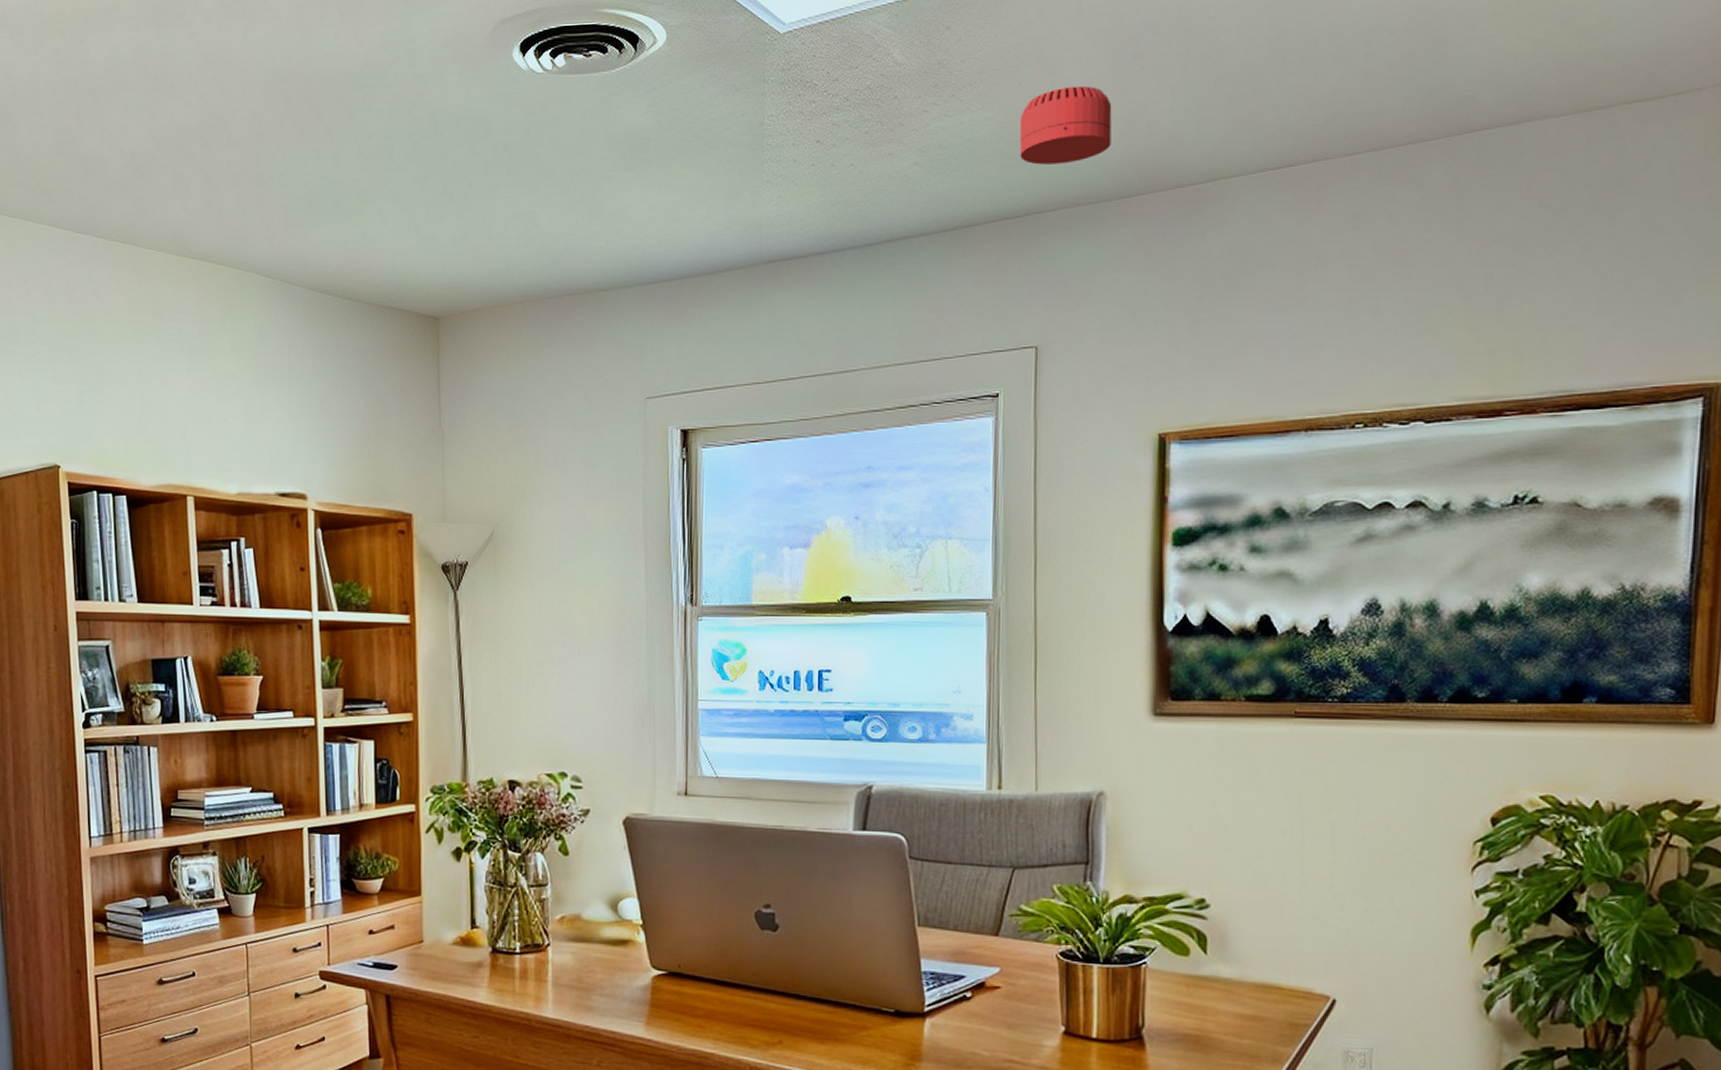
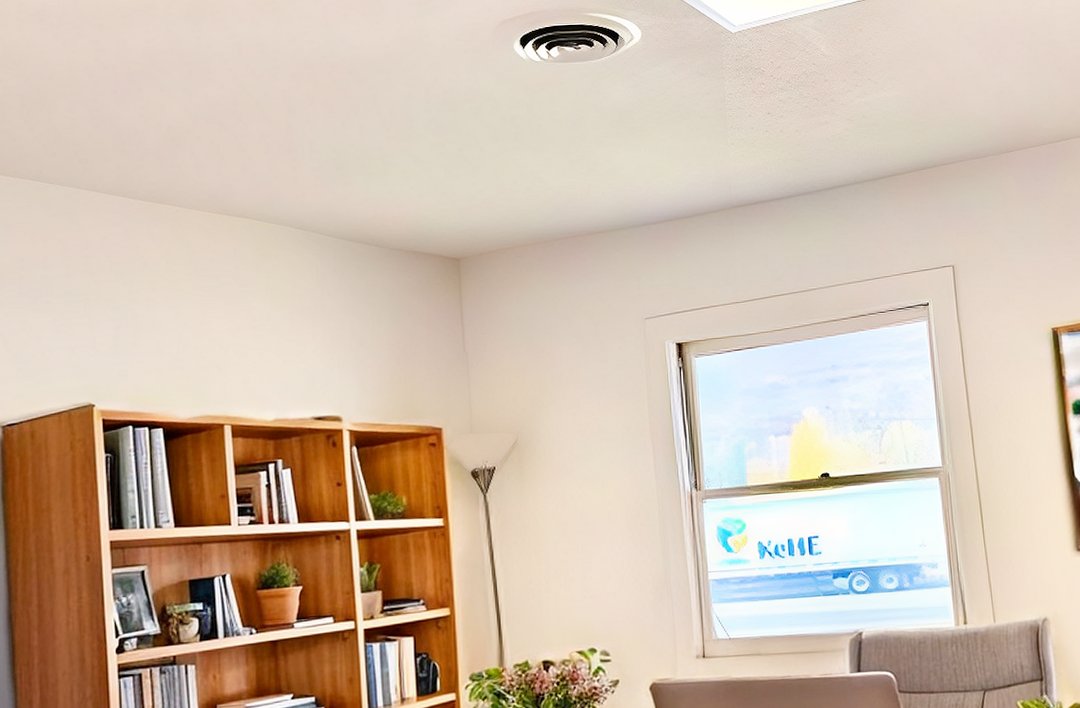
smoke detector: present [1019,85,1112,165] -> none [921,72,990,130]

